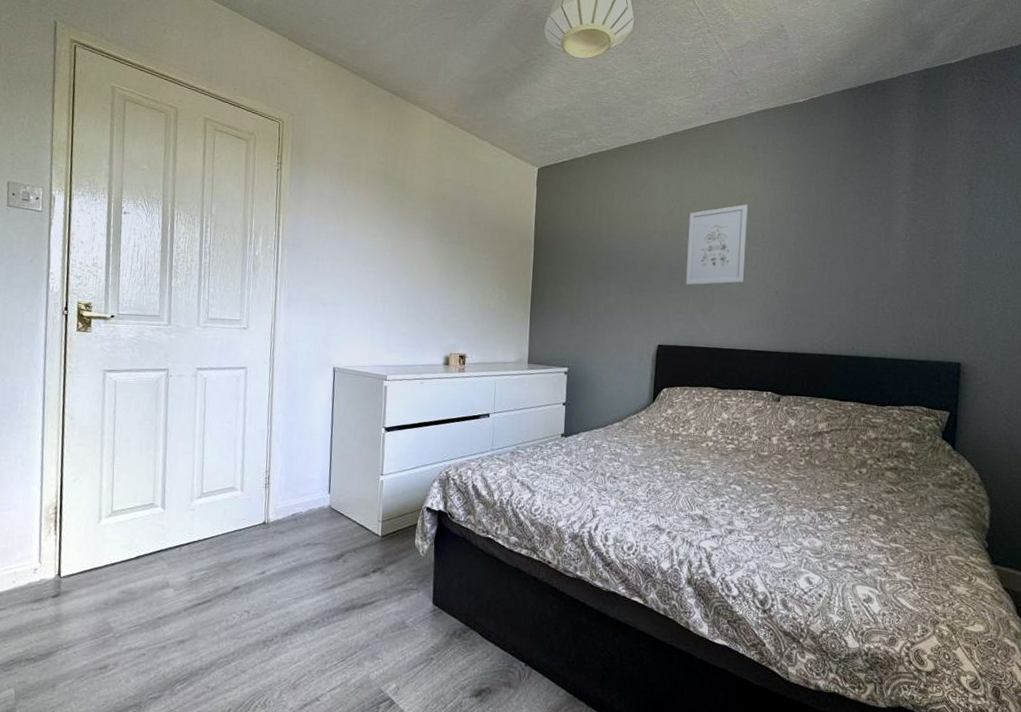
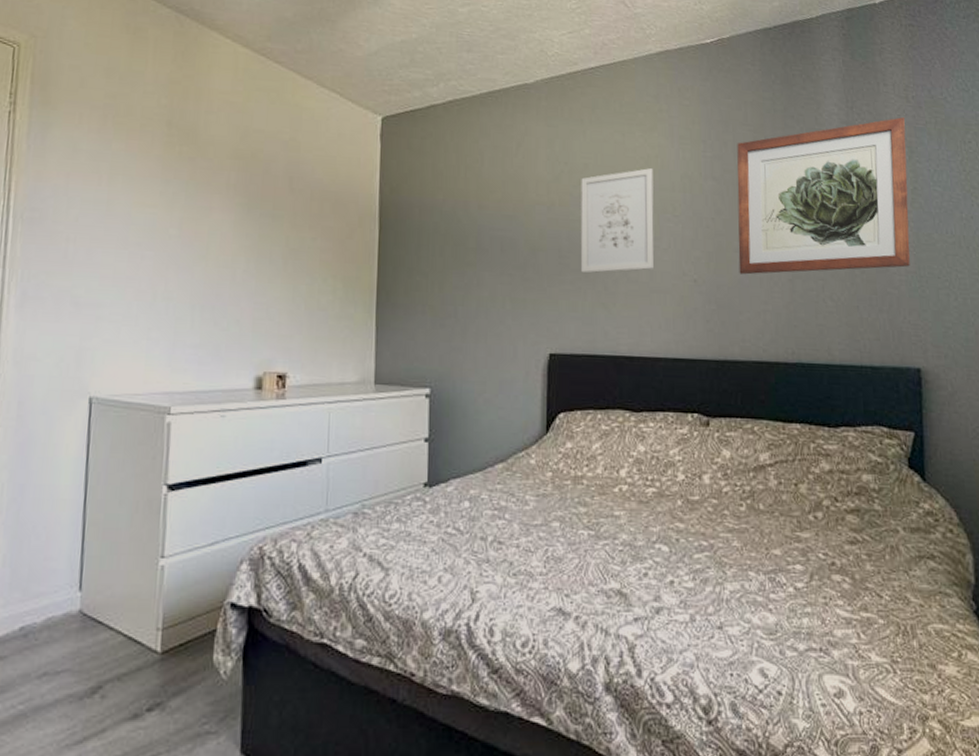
wall art: none [813,159,968,288] -> present [737,117,910,275]

